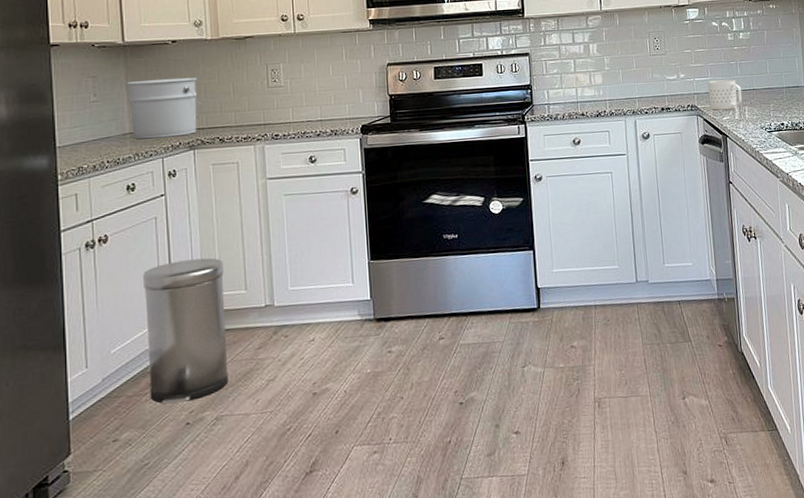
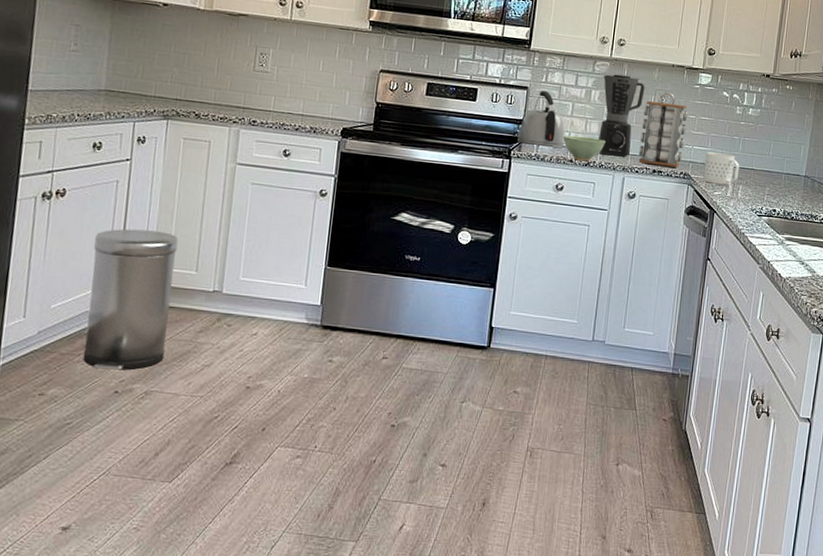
bucket: present [126,77,202,139] -> none [107,37,184,104]
kettle: none [528,53,575,108] -> present [518,90,566,149]
bowl: none [570,88,612,113] -> present [562,135,606,162]
blender: none [598,24,639,104] -> present [599,74,645,158]
spice rack: none [641,33,687,105] -> present [639,92,687,168]

